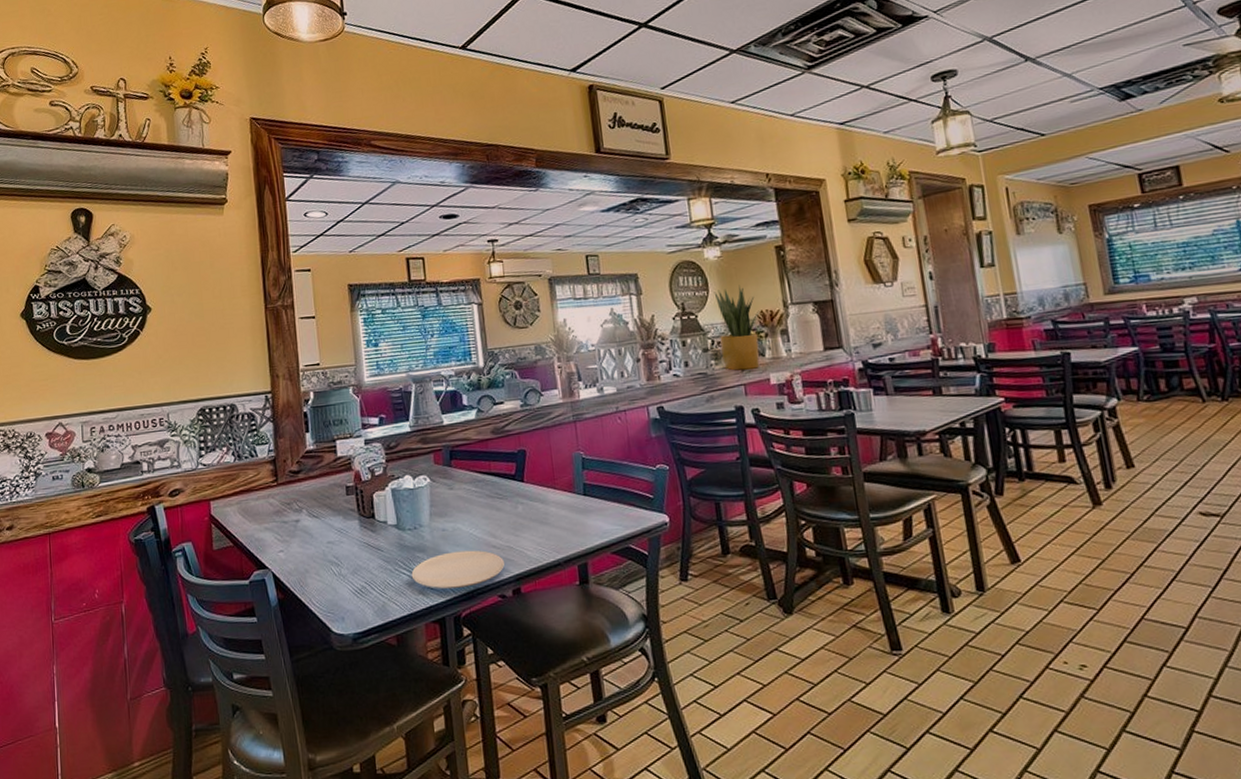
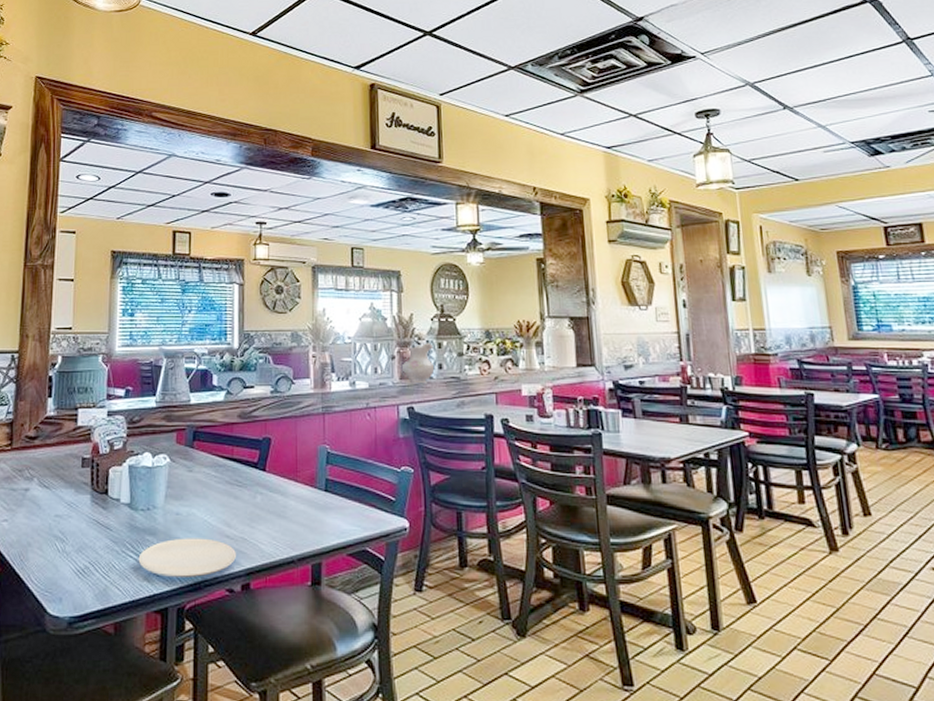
ceramic pitcher: none [645,342,681,384] -> present [400,343,435,385]
planter: present [714,284,761,371] -> none [473,292,518,378]

